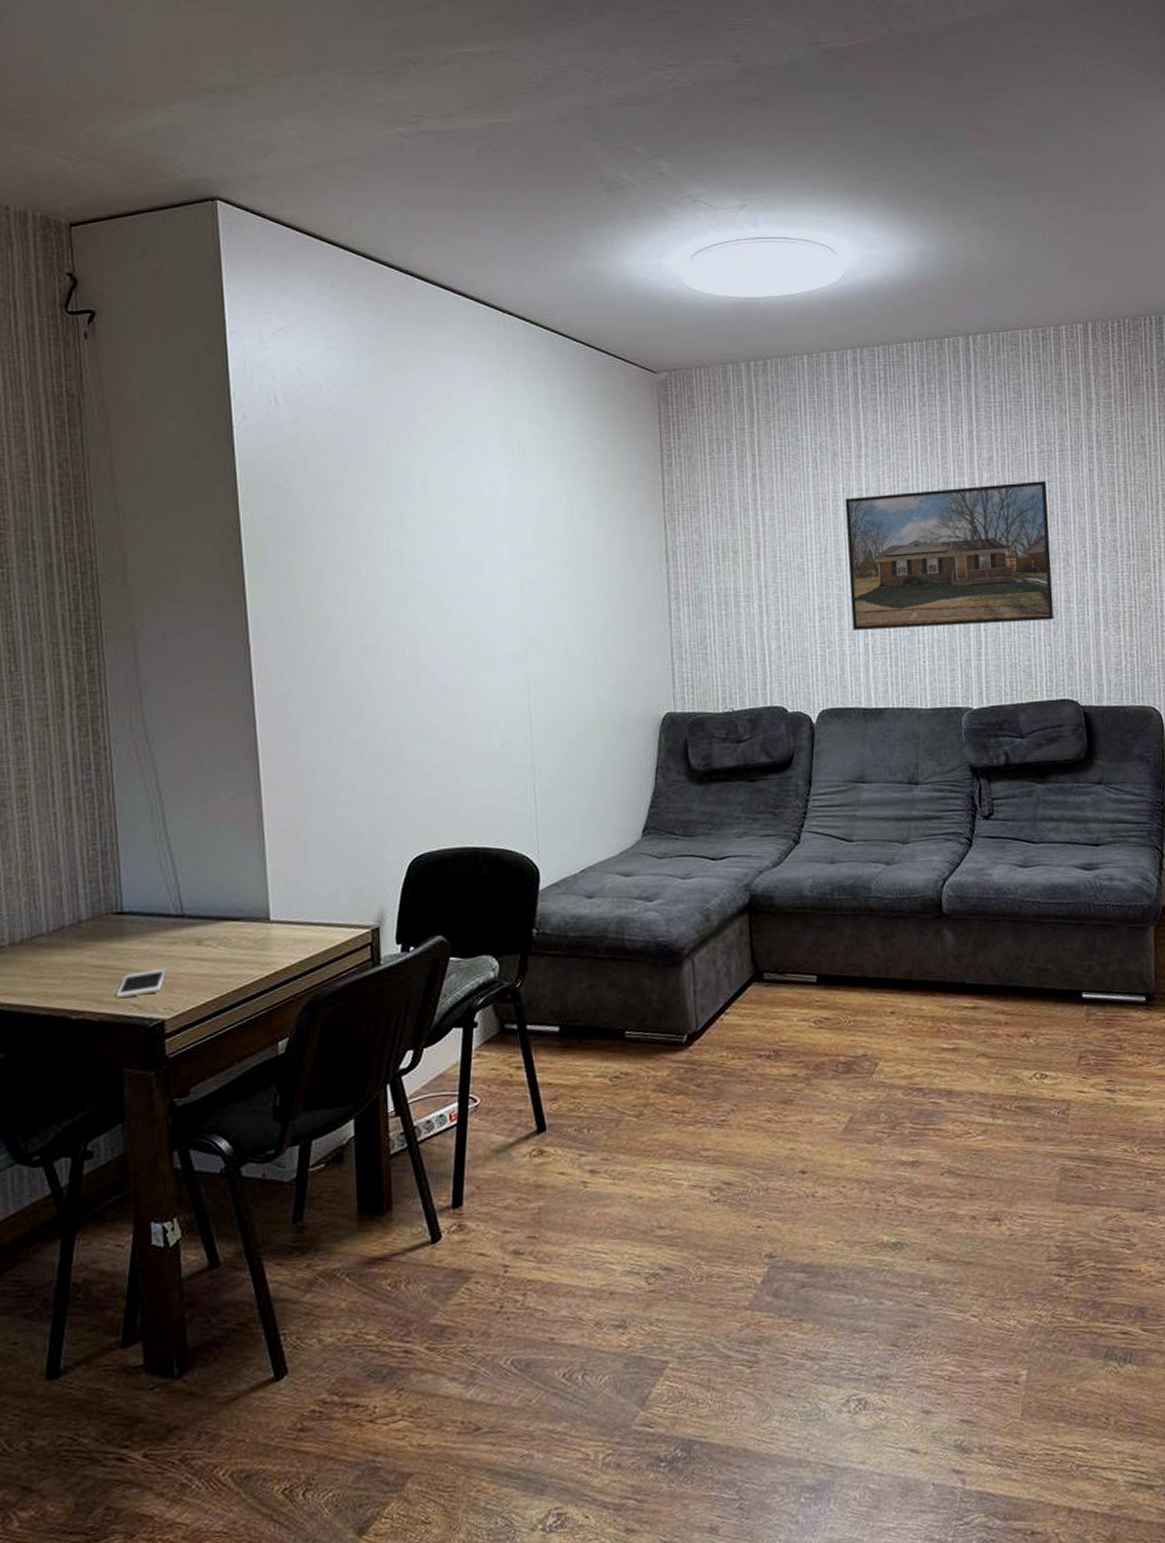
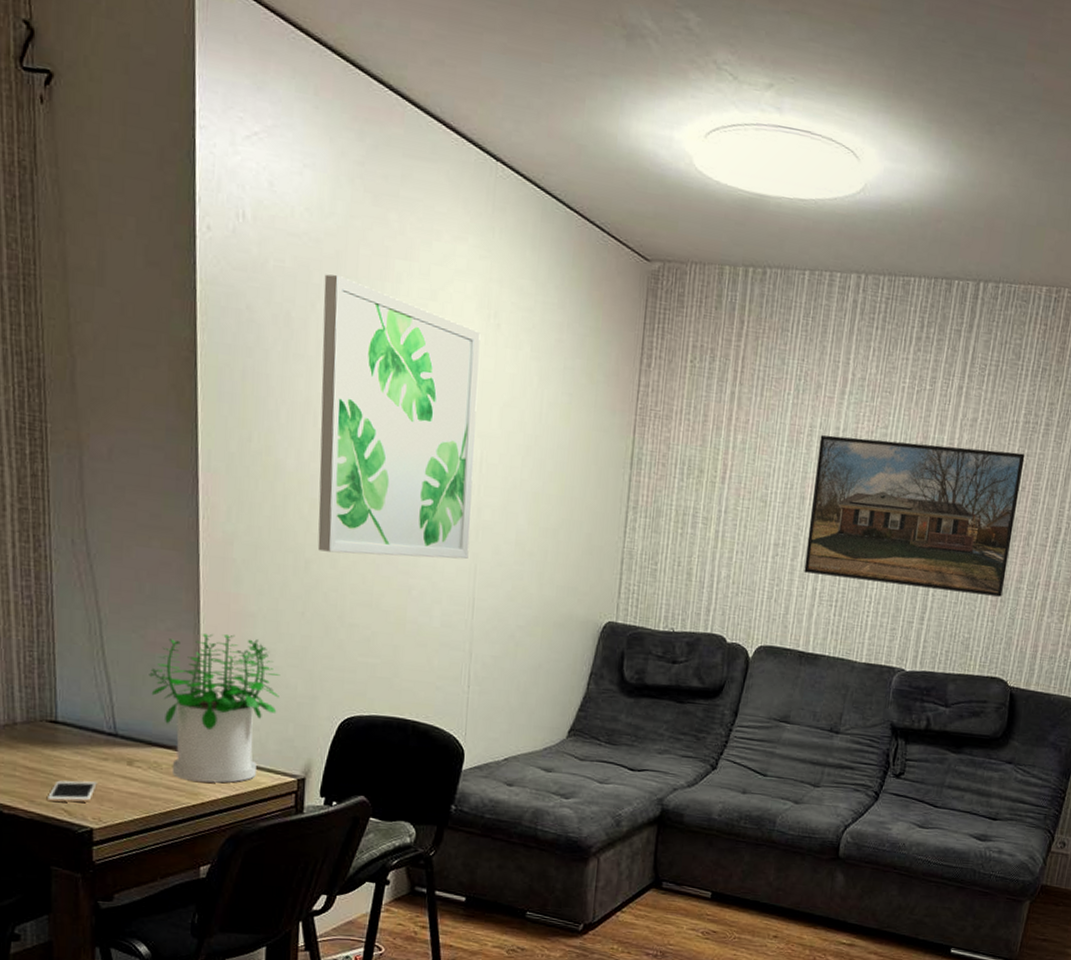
potted plant: none [213,791,346,951] -> present [149,633,280,783]
wall art: none [355,436,520,694] -> present [317,274,481,559]

